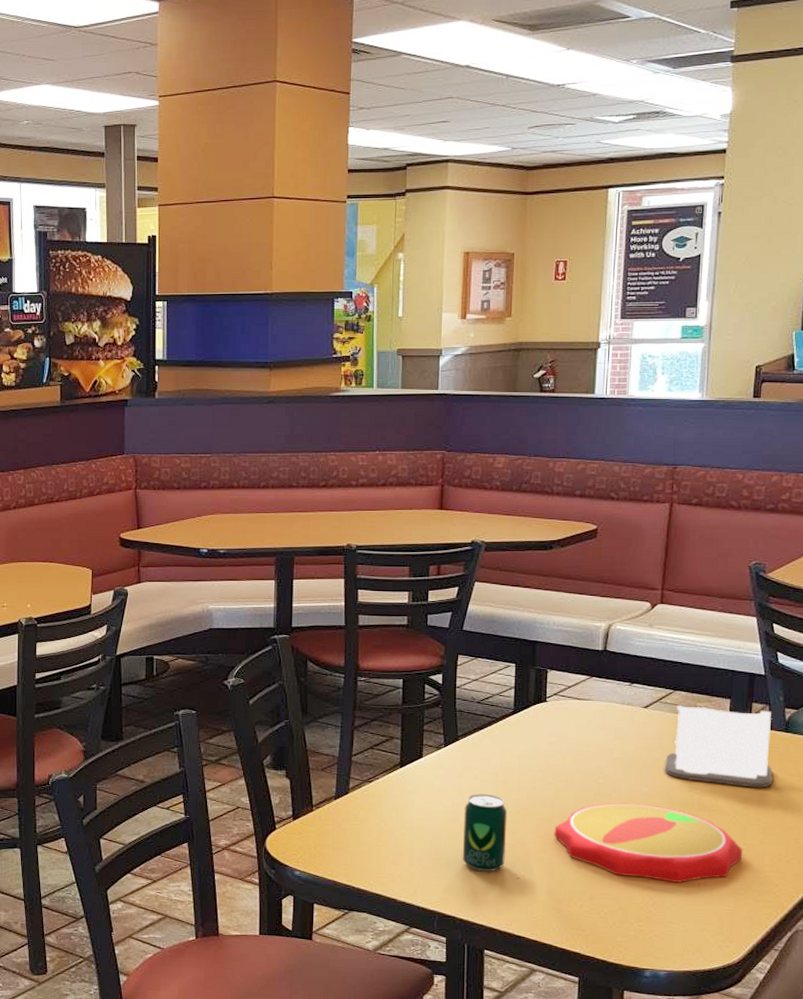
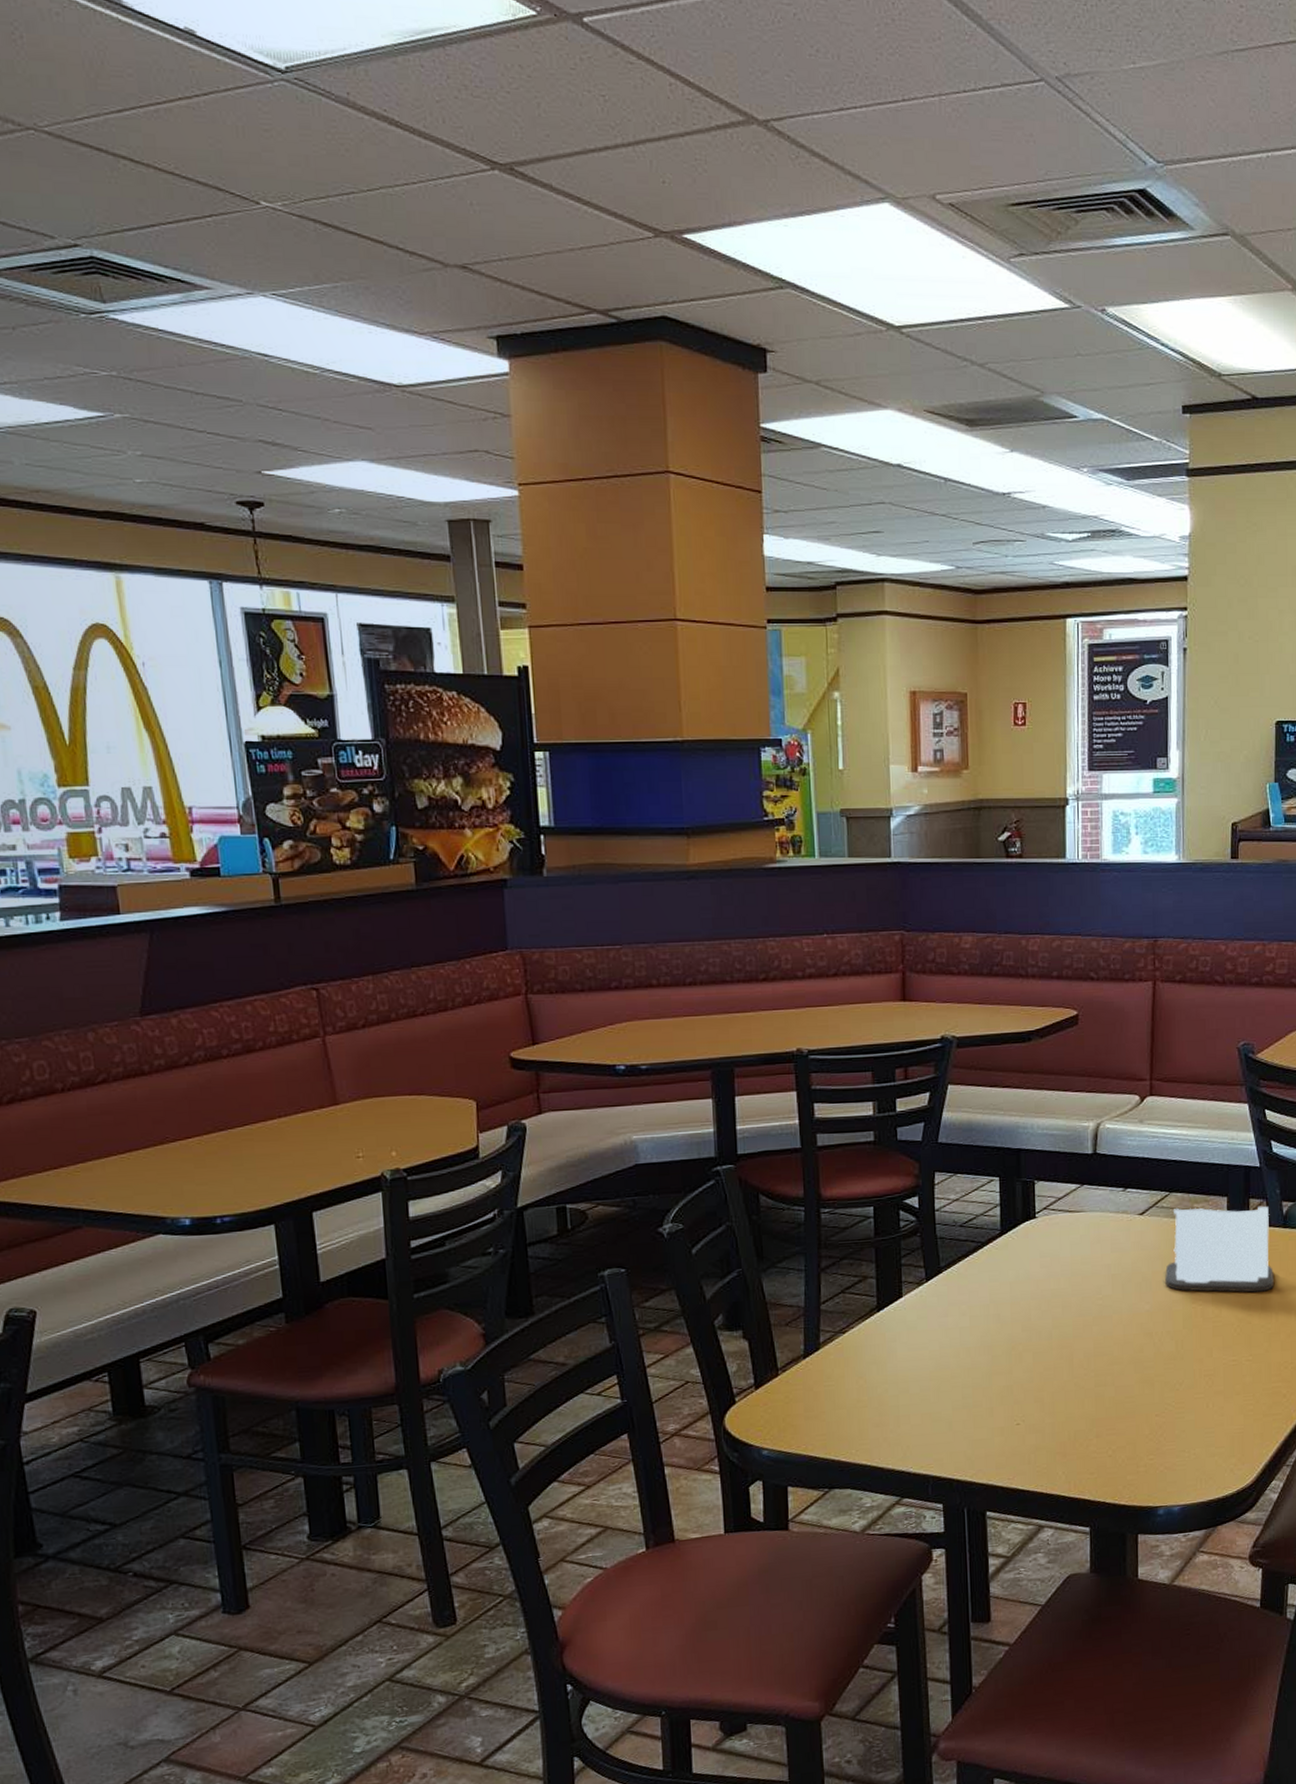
beverage can: present [462,793,508,872] -> none [953,1331,1003,1422]
plate: present [554,802,743,883] -> none [1053,1323,1250,1407]

